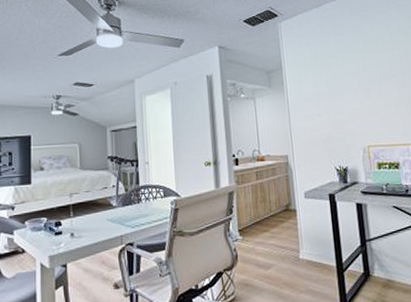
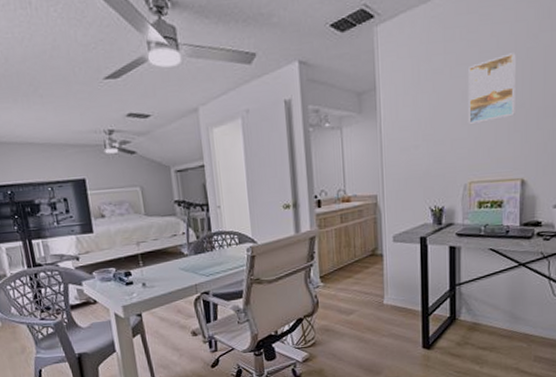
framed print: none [356,44,399,98] -> present [469,53,516,124]

